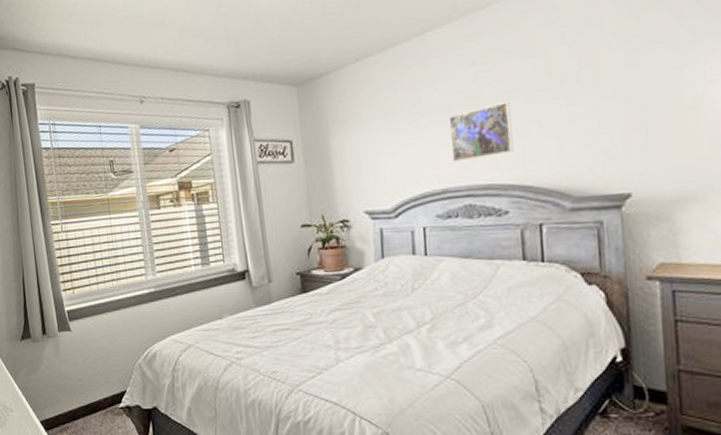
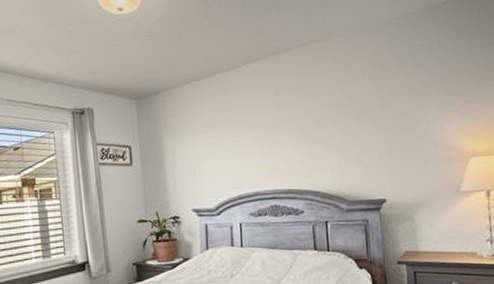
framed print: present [448,102,514,162] -> none [258,126,306,171]

